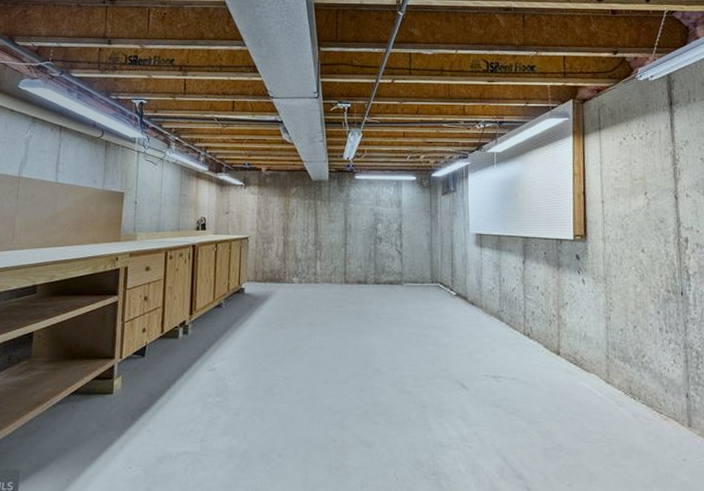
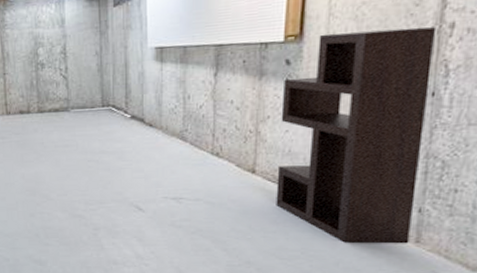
shelving unit: none [575,237,684,428] -> present [276,27,437,244]

